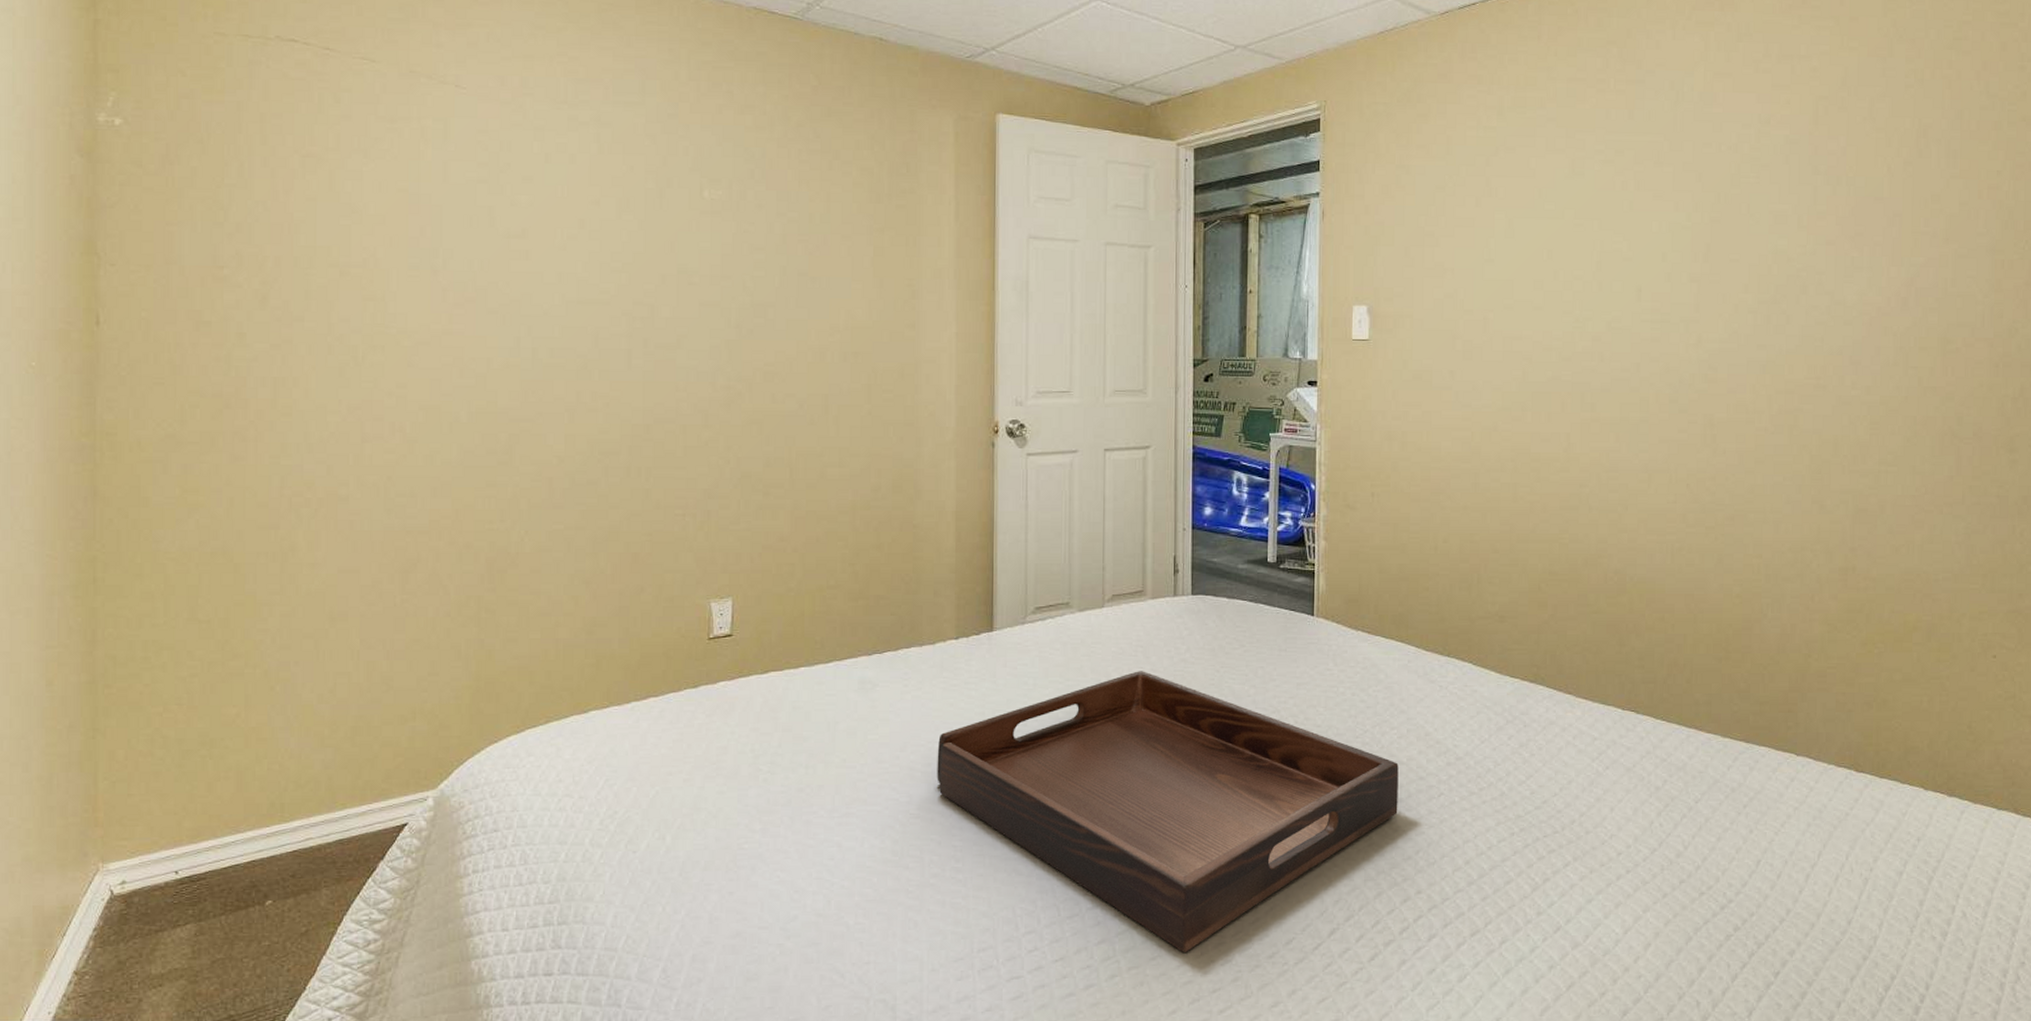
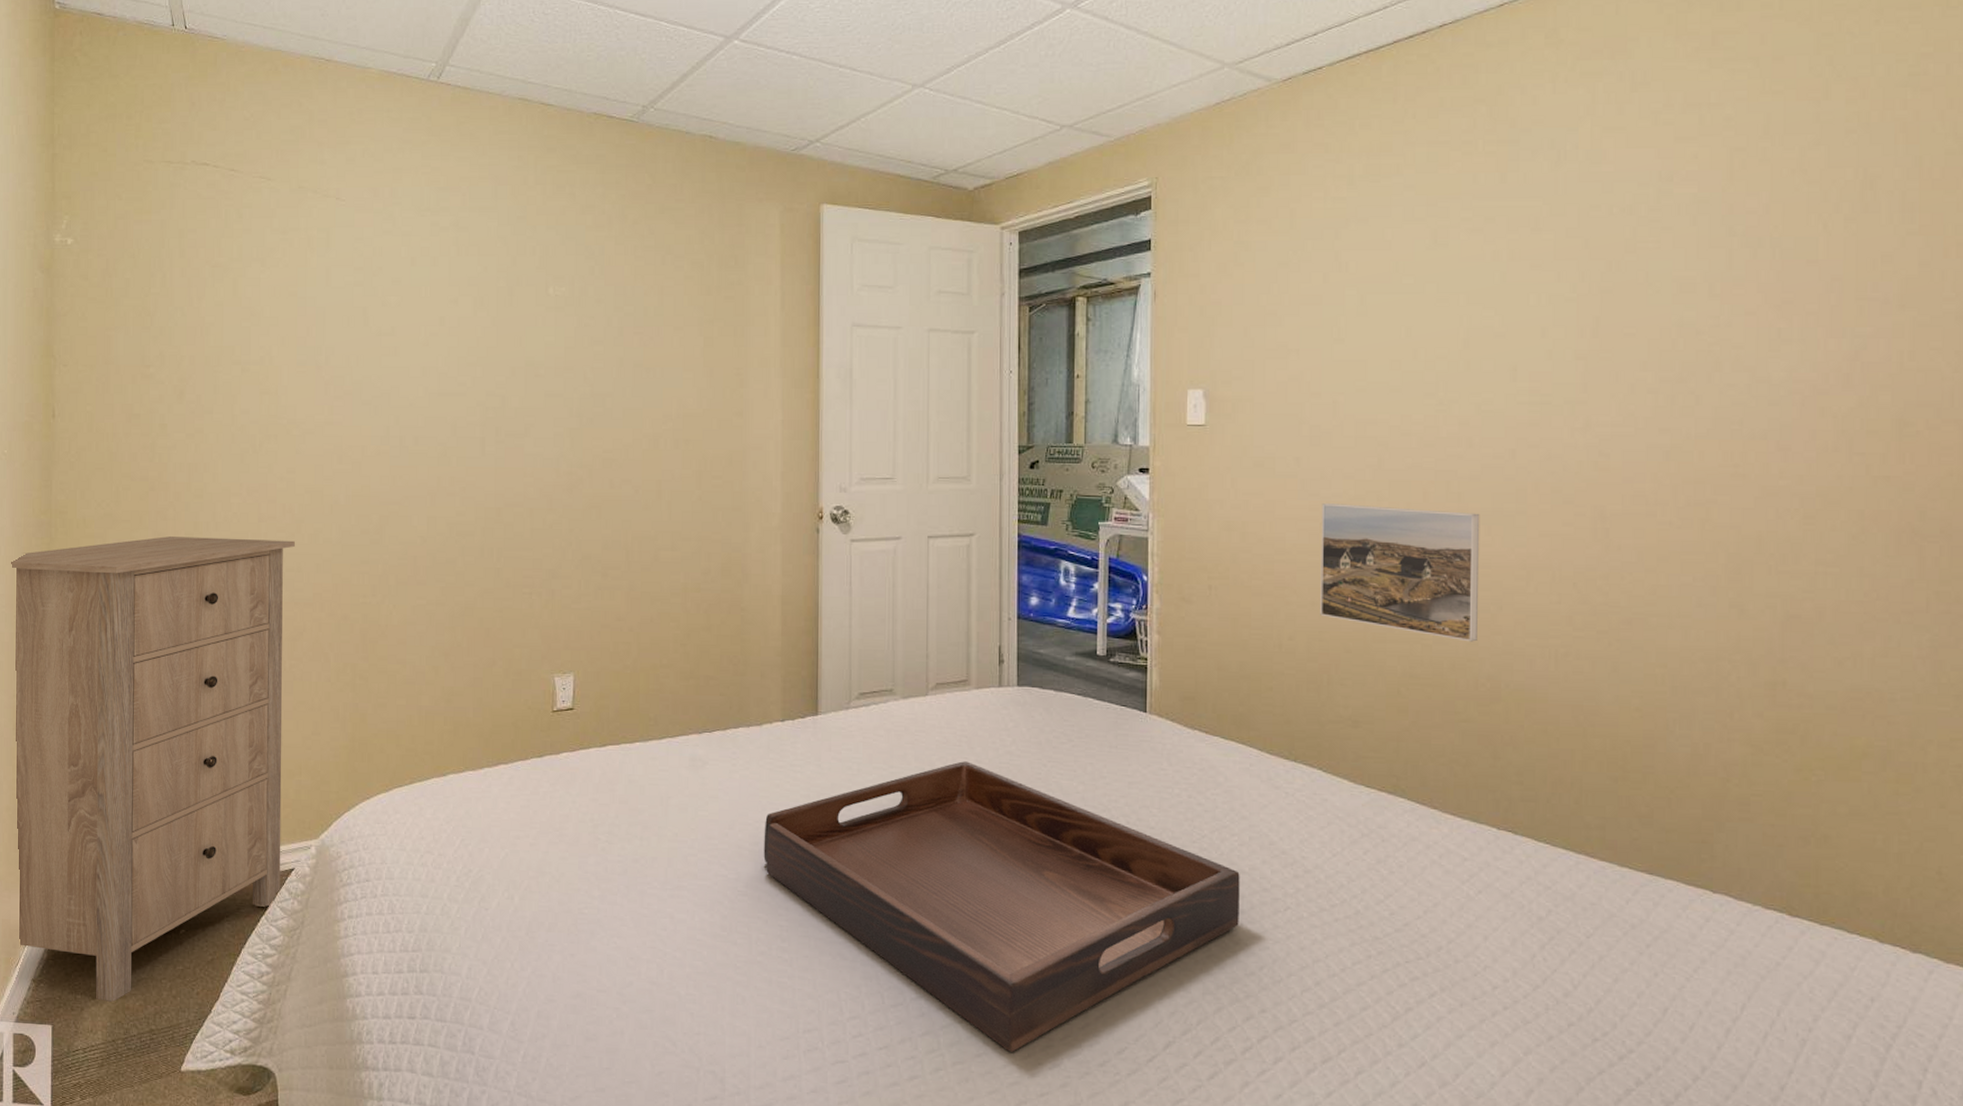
storage cabinet: none [42,460,407,989] -> present [11,536,295,1002]
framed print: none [1471,414,1610,540] -> present [1320,503,1480,642]

